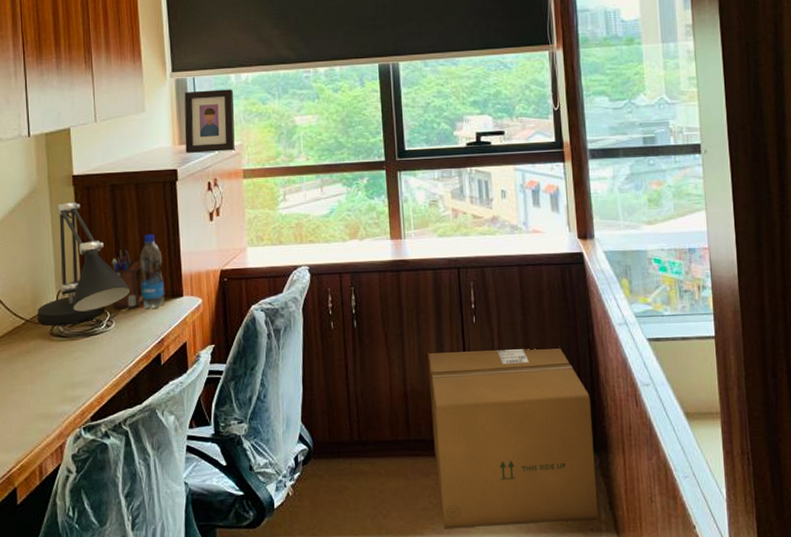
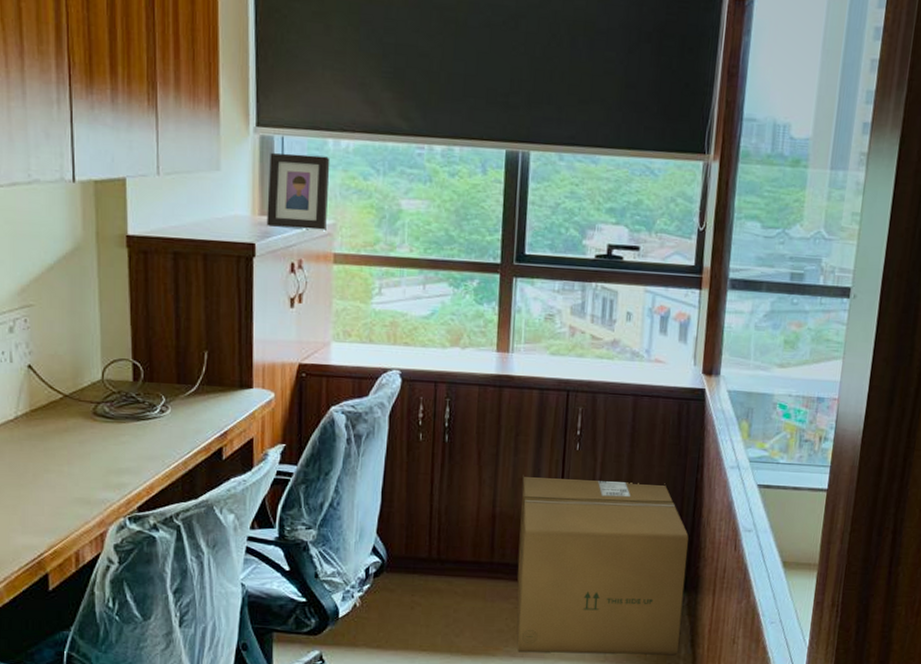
desk lamp: present [37,201,131,326] -> none [78,265,192,405]
desk organizer: present [111,249,143,309] -> none [169,327,206,395]
bottle: present [139,234,165,309] -> none [203,314,232,399]

